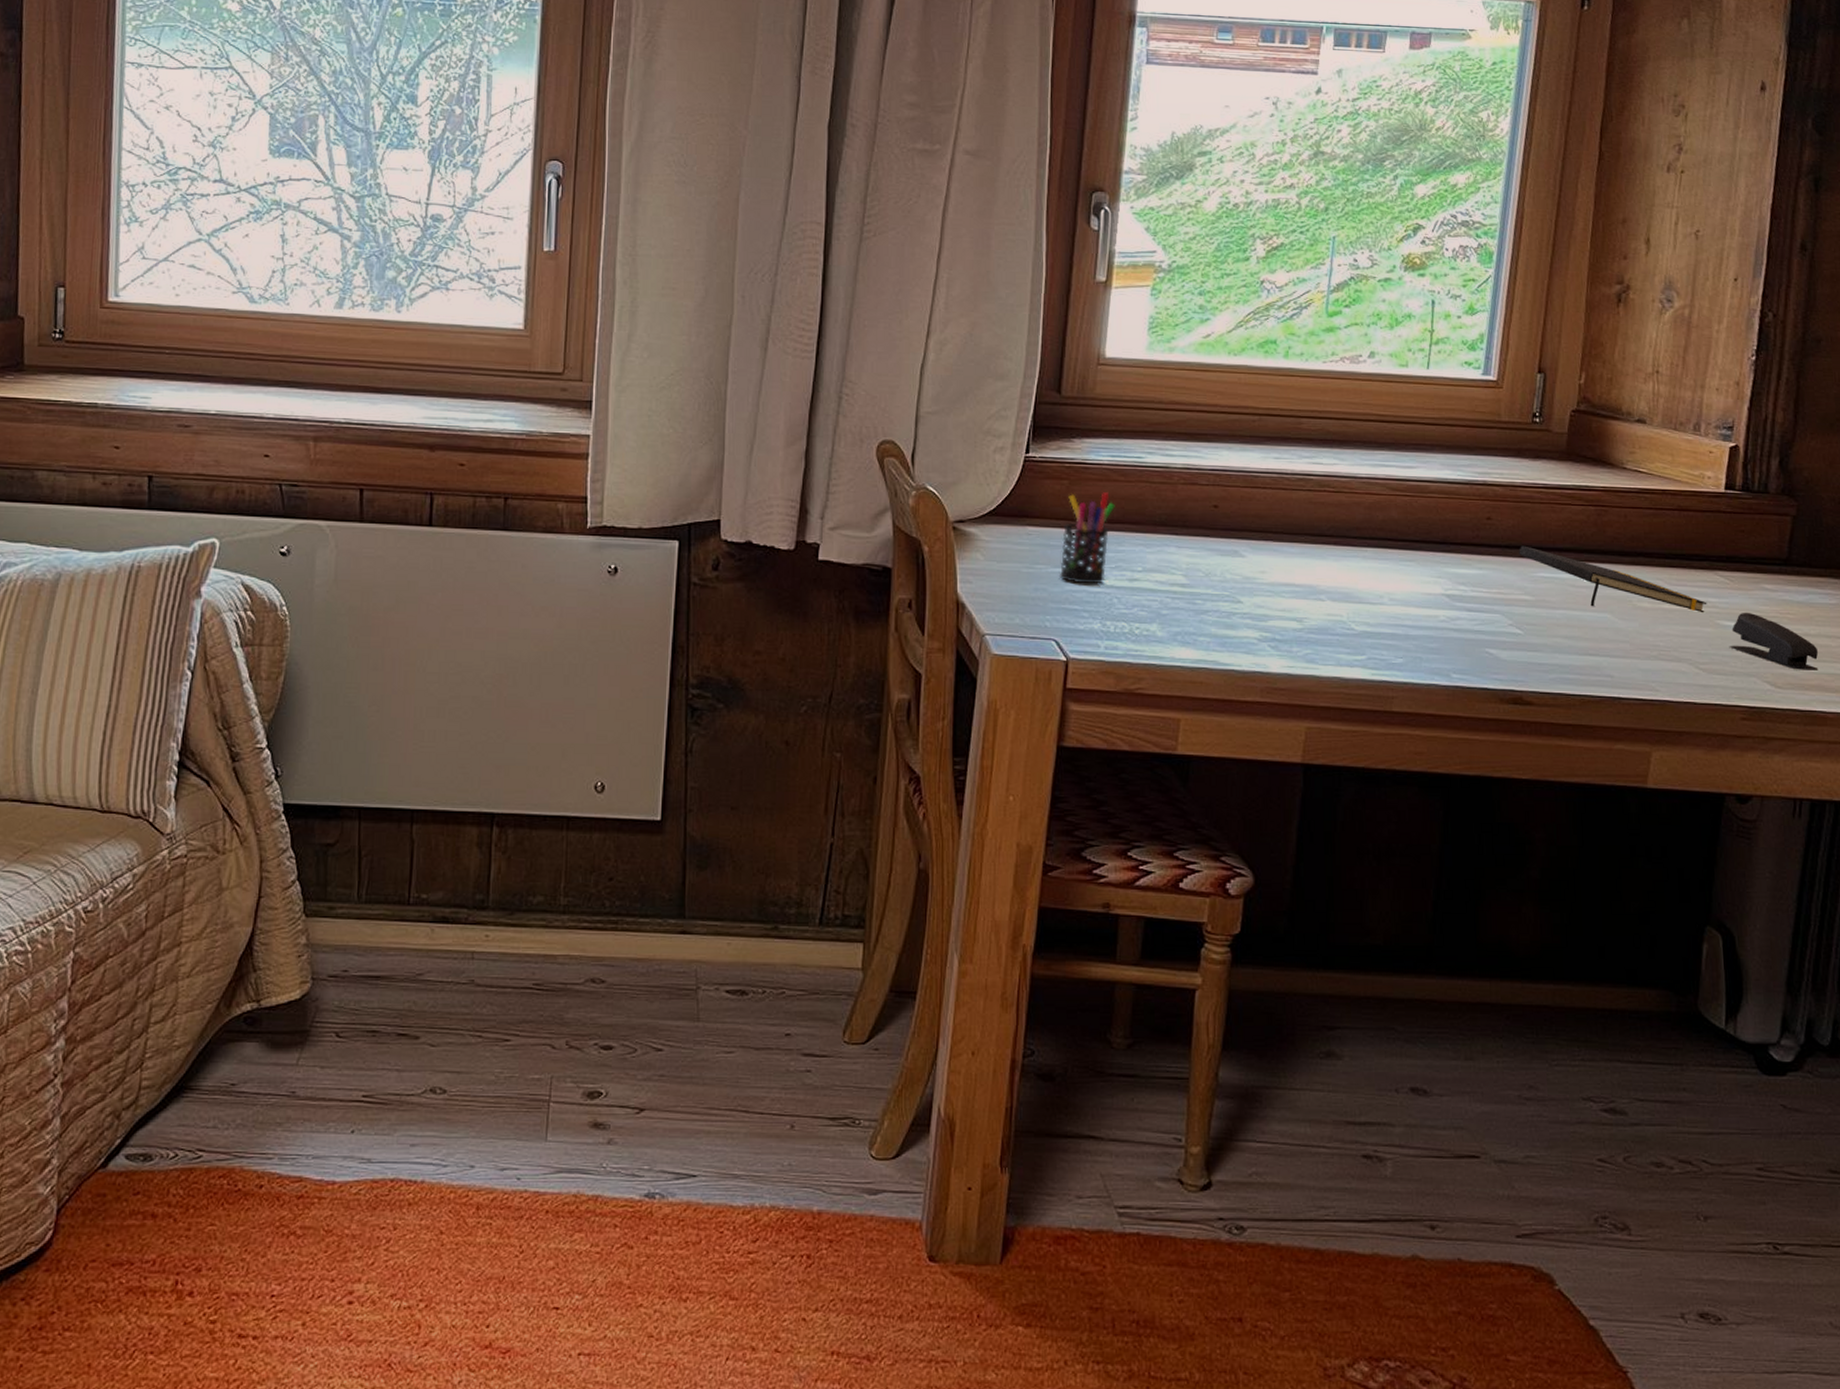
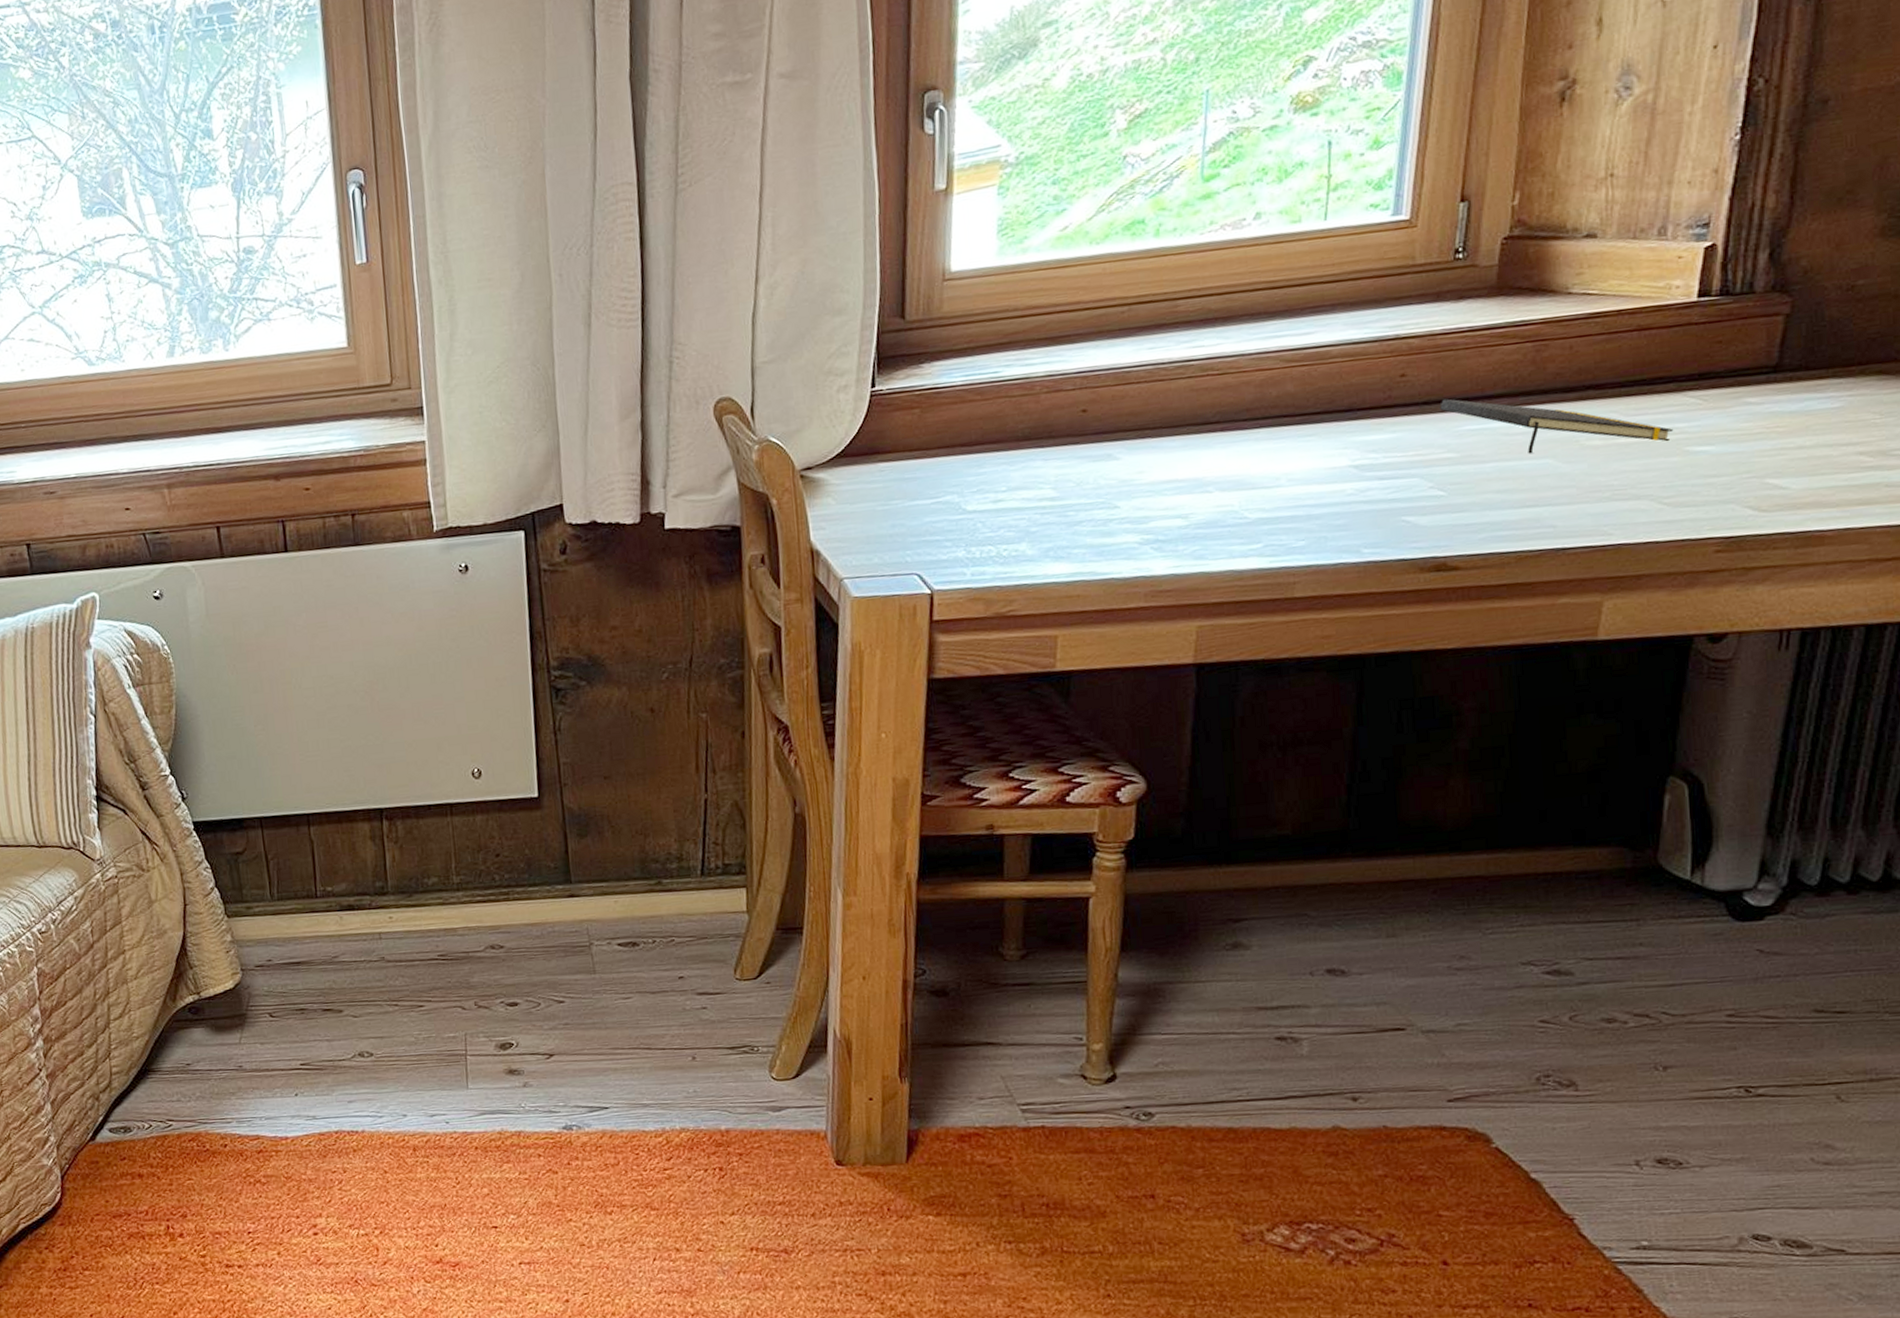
pen holder: present [1059,492,1115,584] -> none [916,414,973,514]
stapler: present [1729,612,1819,670] -> none [1700,432,1816,489]

